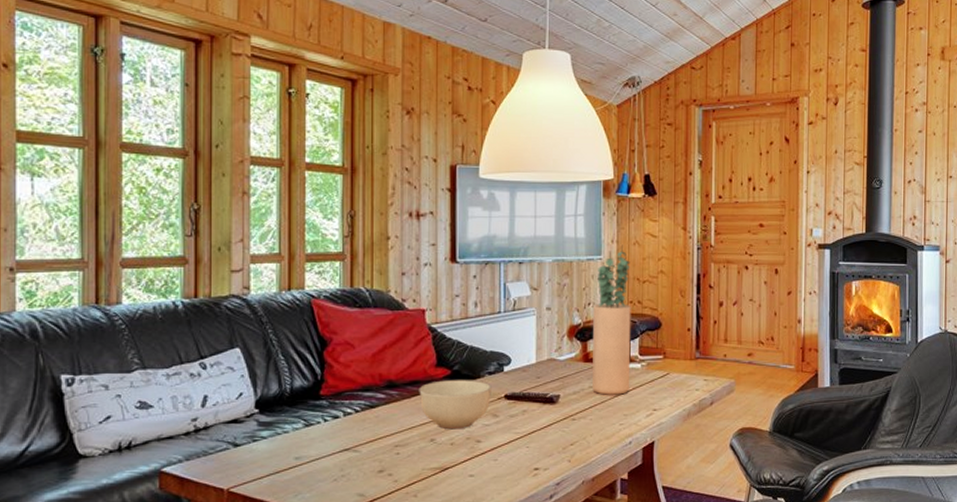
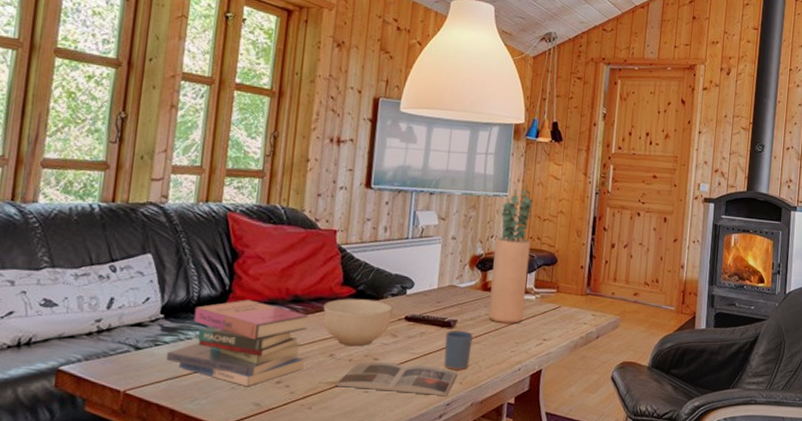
books: none [265,388,405,478] -> present [166,300,309,387]
magazine: none [439,443,566,475] -> present [335,361,458,396]
mug: none [549,406,578,447] -> present [444,330,473,370]

